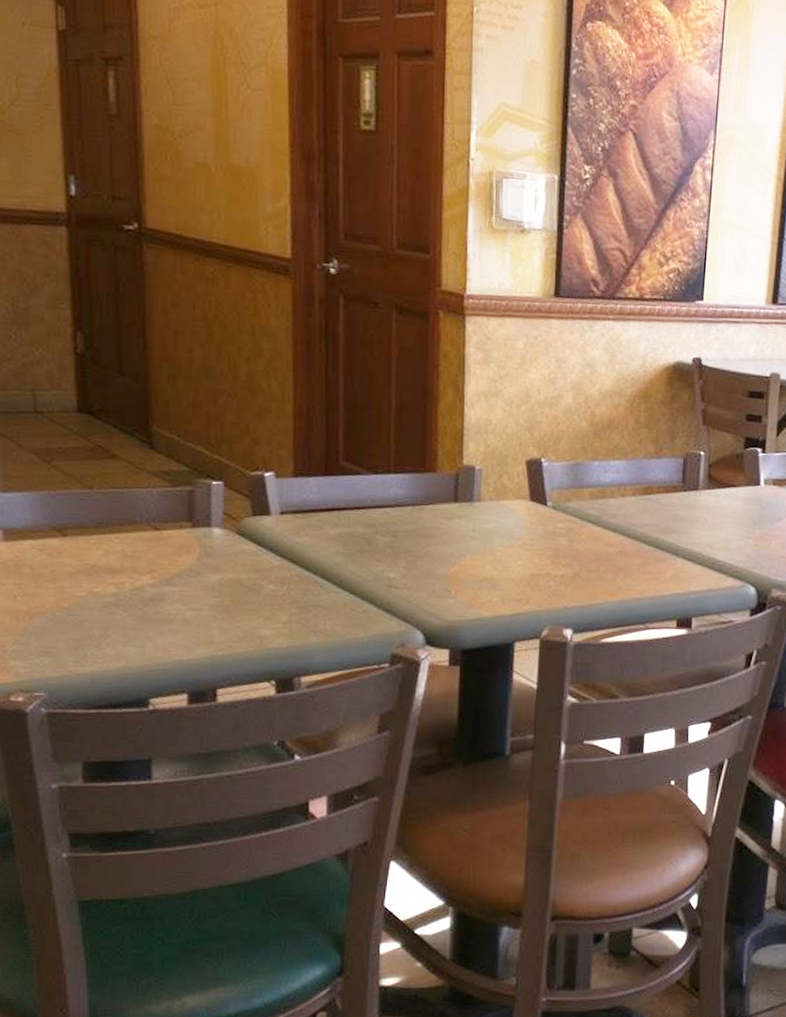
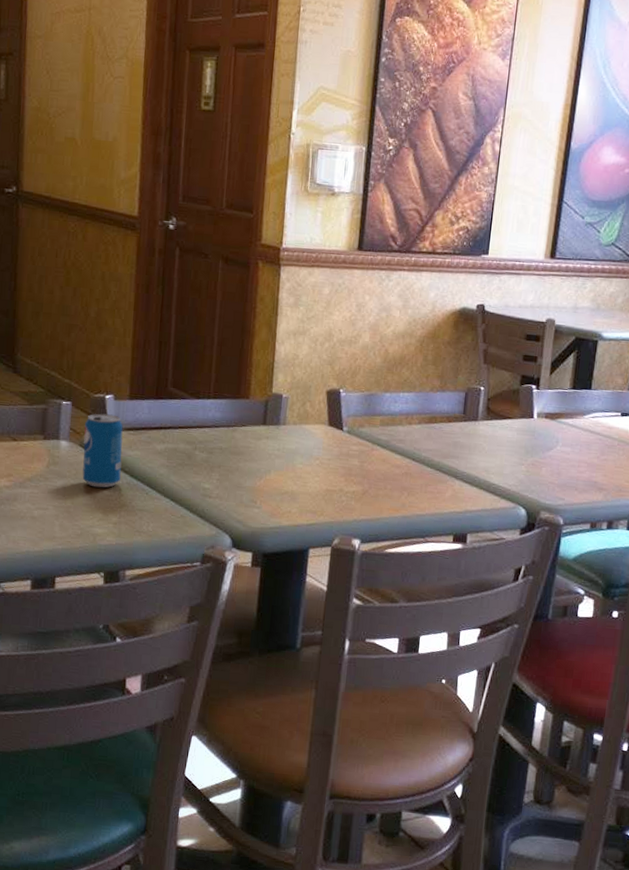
soda can: none [241,494,289,582] -> present [82,413,123,488]

